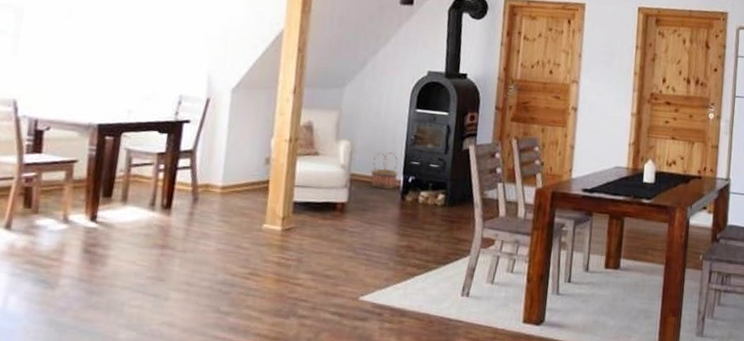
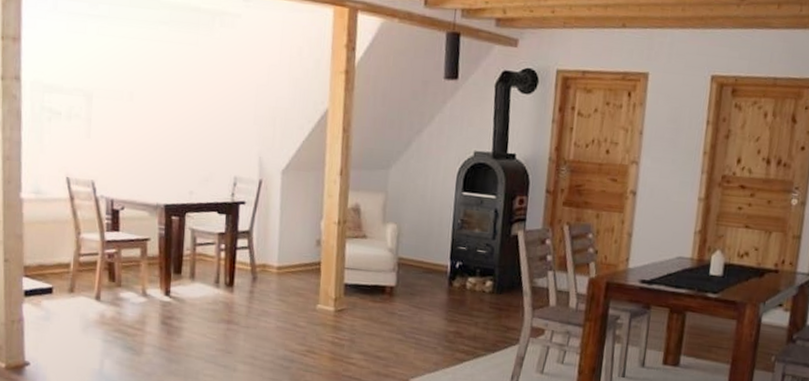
basket: present [370,151,398,189] -> none [417,236,445,274]

